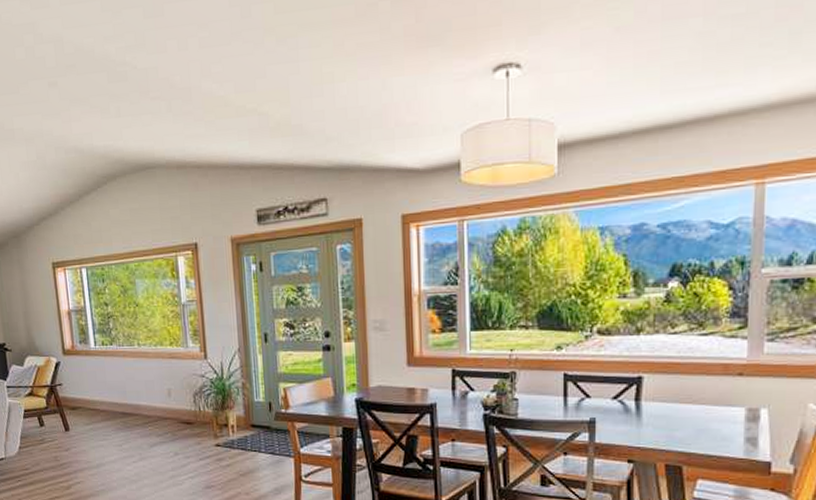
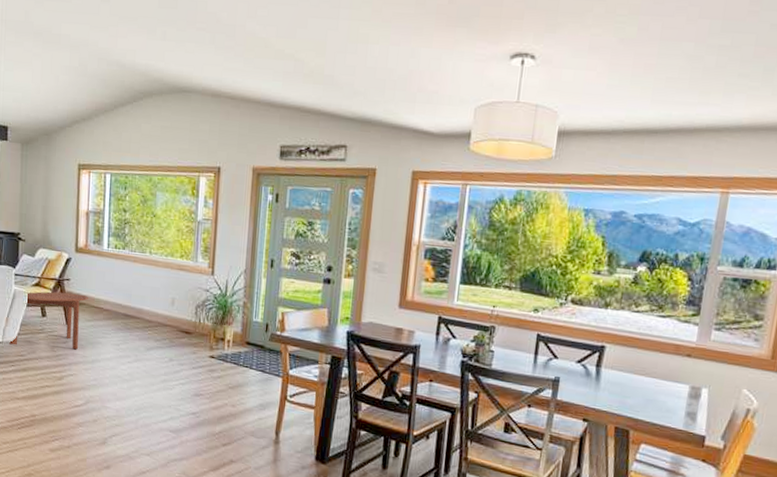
side table: none [12,398,84,460] -> present [9,291,89,350]

